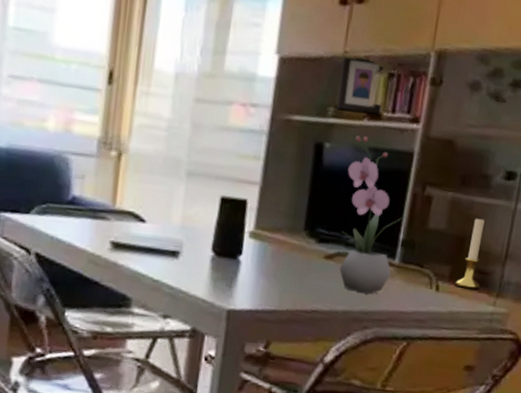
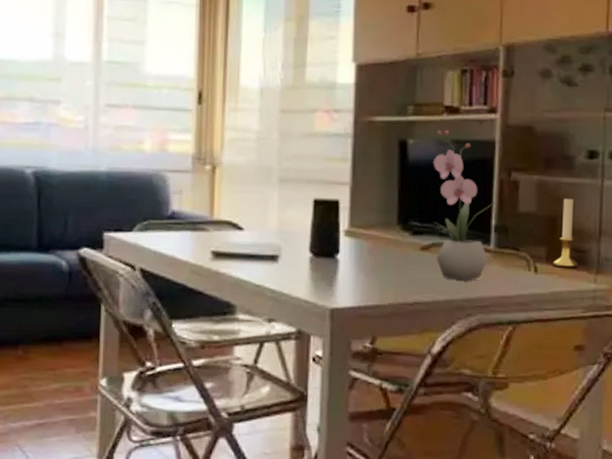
picture frame: present [337,55,384,116] -> none [415,57,459,110]

